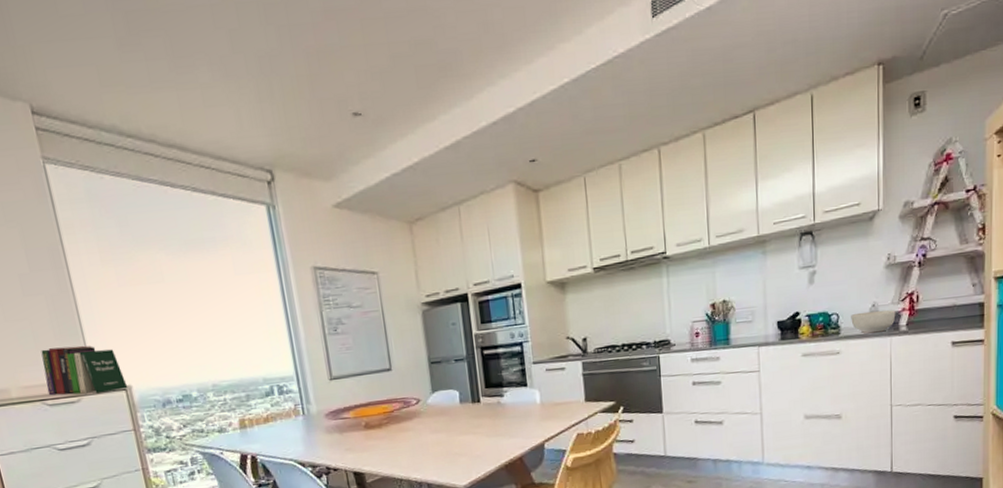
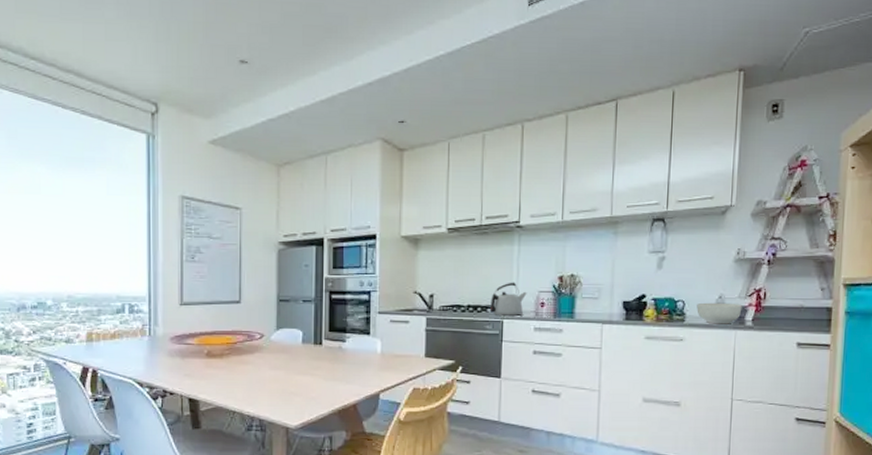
kettle: none [645,315,681,352] -> present [490,282,527,317]

